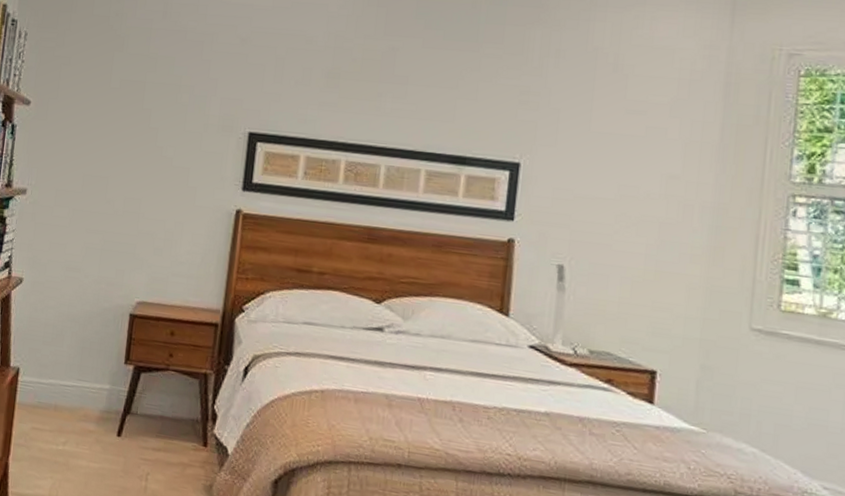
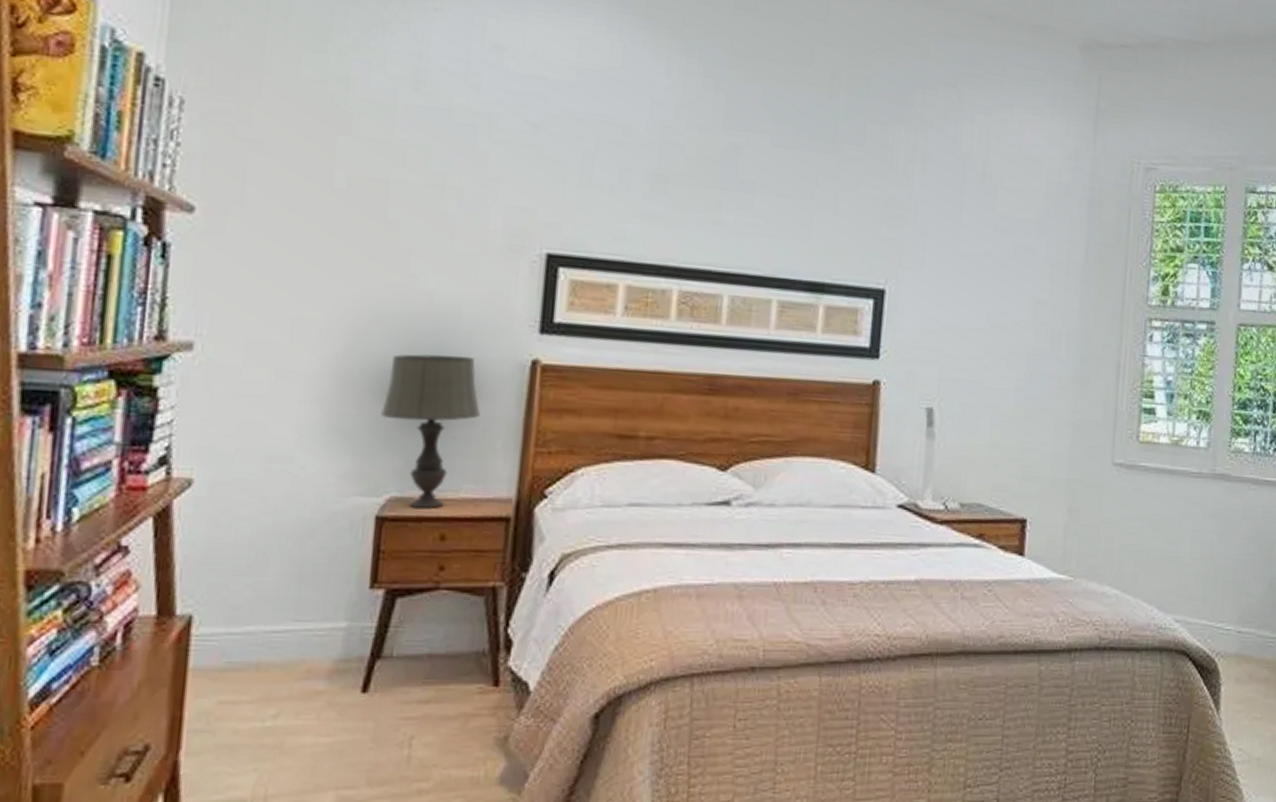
table lamp: none [135,202,200,313] -> present [381,354,480,510]

